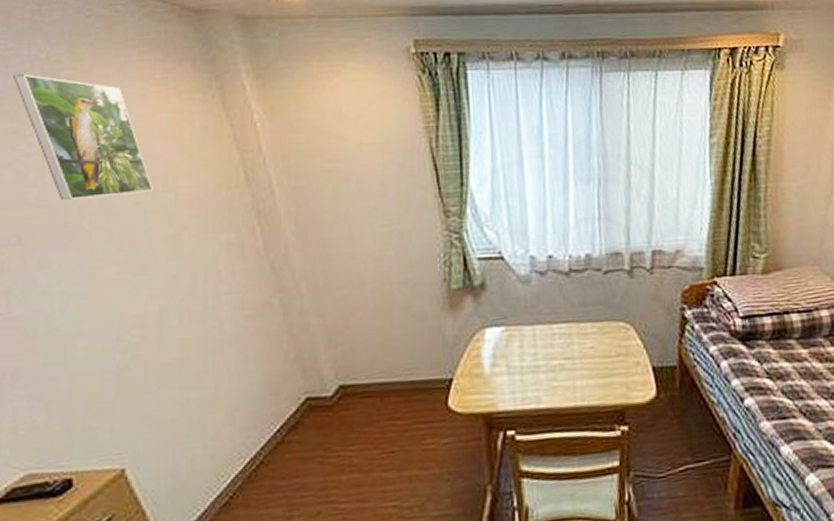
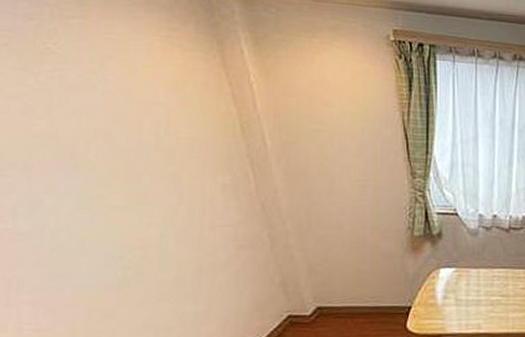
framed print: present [12,74,153,201] -> none [20,16,156,135]

